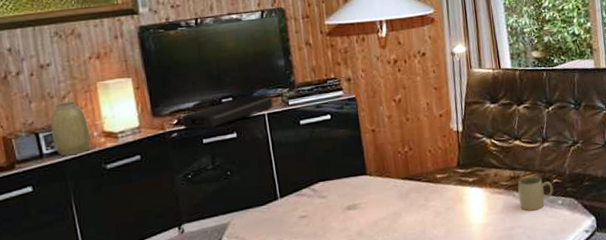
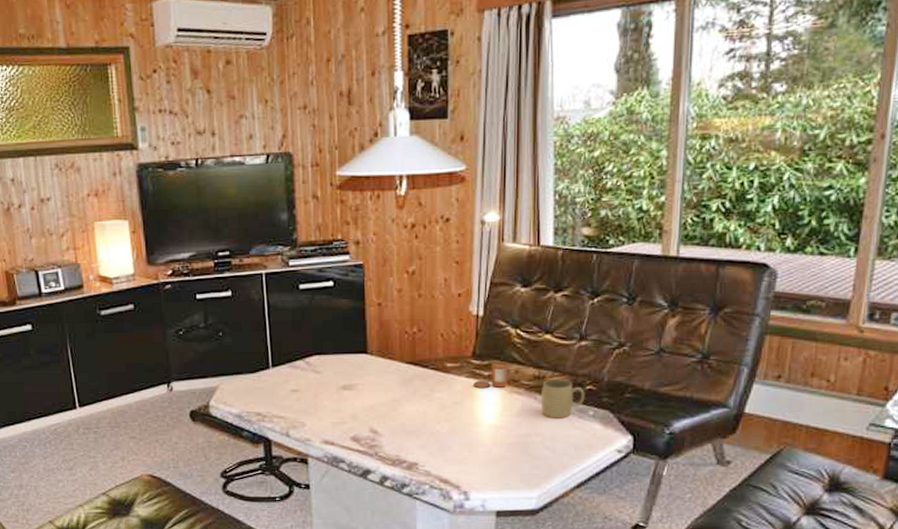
vase: present [50,101,91,157] -> none [49,240,87,297]
power bank: present [181,94,274,130] -> none [176,250,273,285]
candle: none [461,167,490,193] -> present [474,361,509,389]

